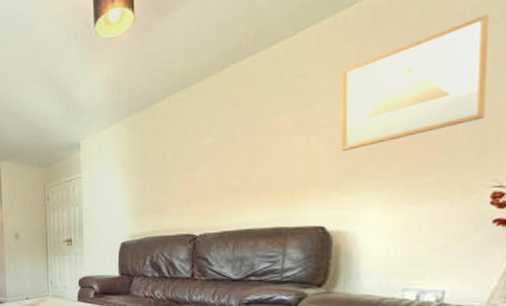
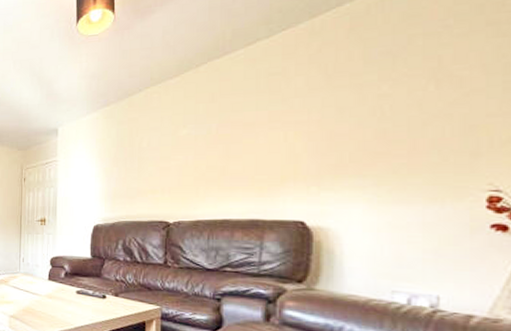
wall art: present [340,13,489,152] -> none [319,21,475,148]

